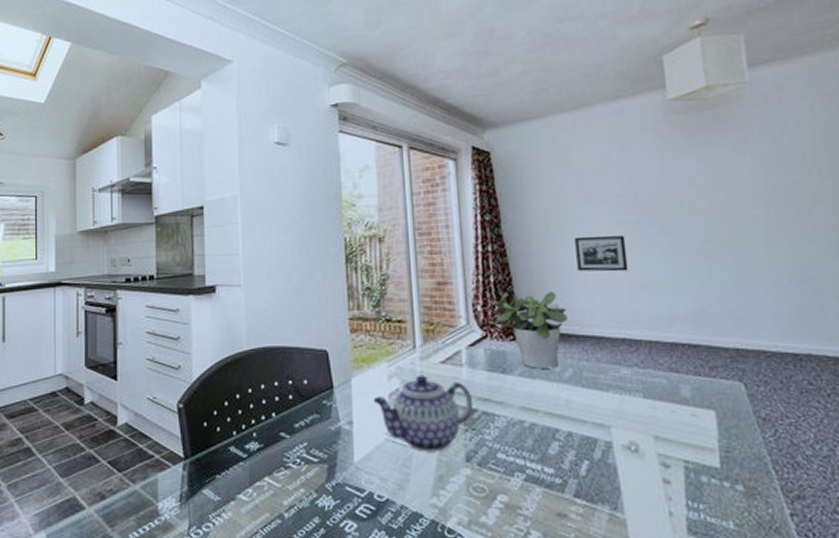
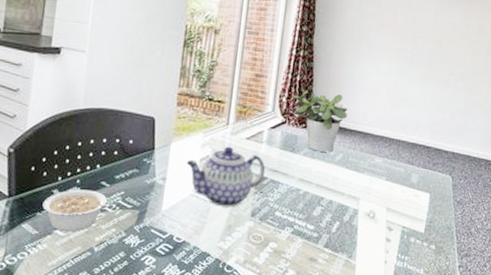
legume: none [221,444,300,496] -> present [42,189,116,232]
picture frame: present [575,235,629,272] -> none [362,55,400,87]

